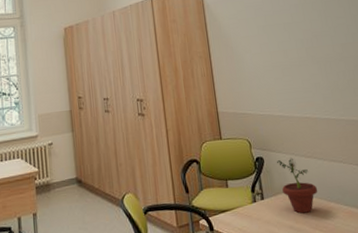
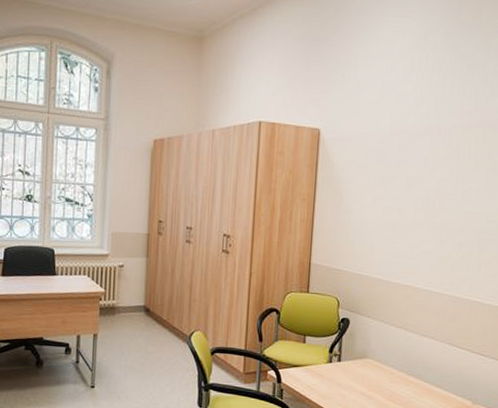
potted plant: present [276,158,318,214] -> none [362,325,401,383]

